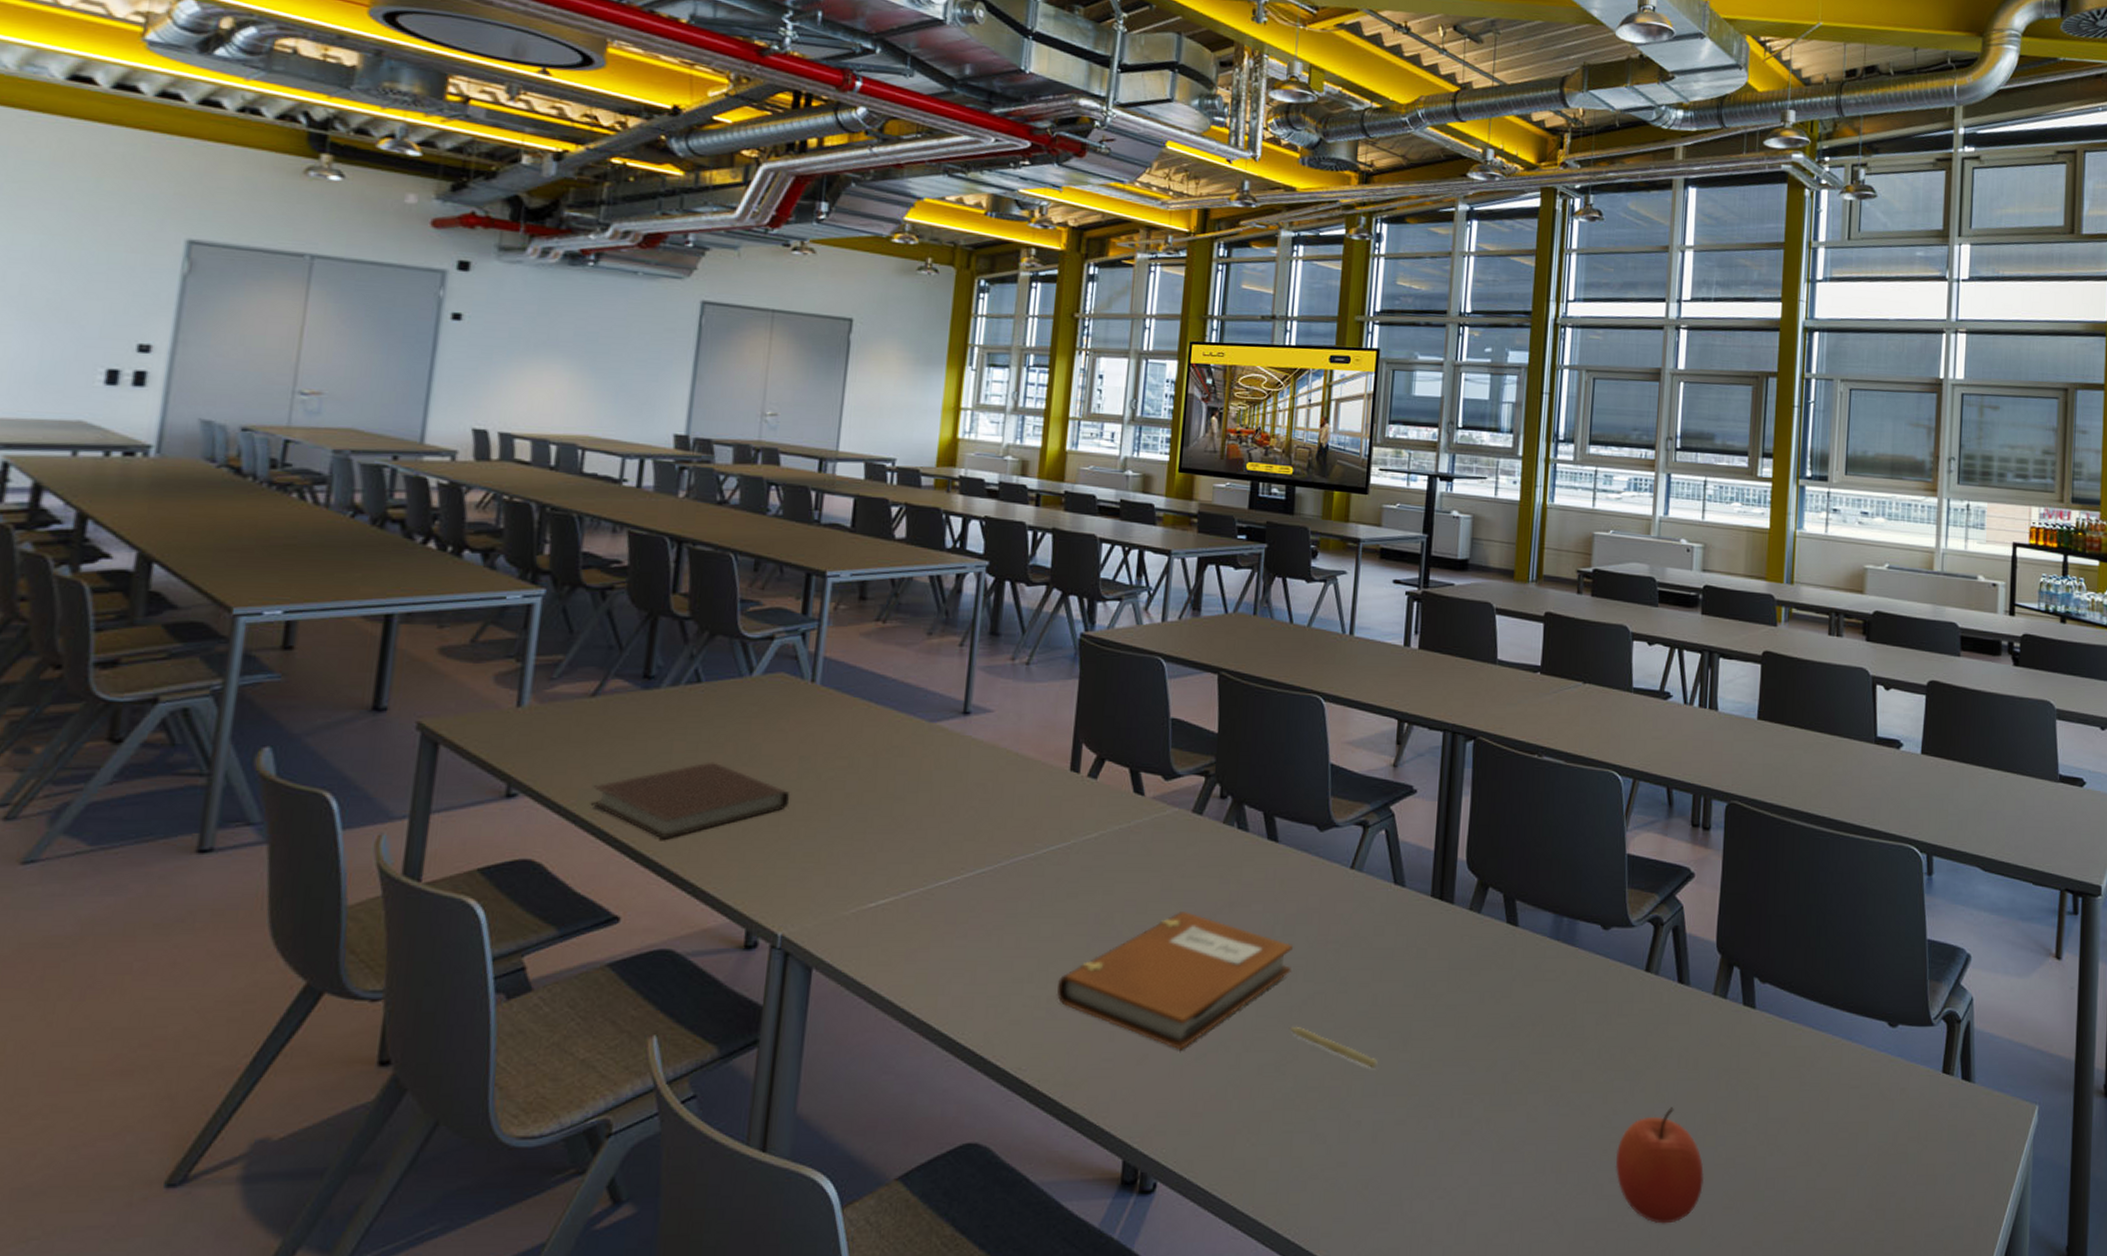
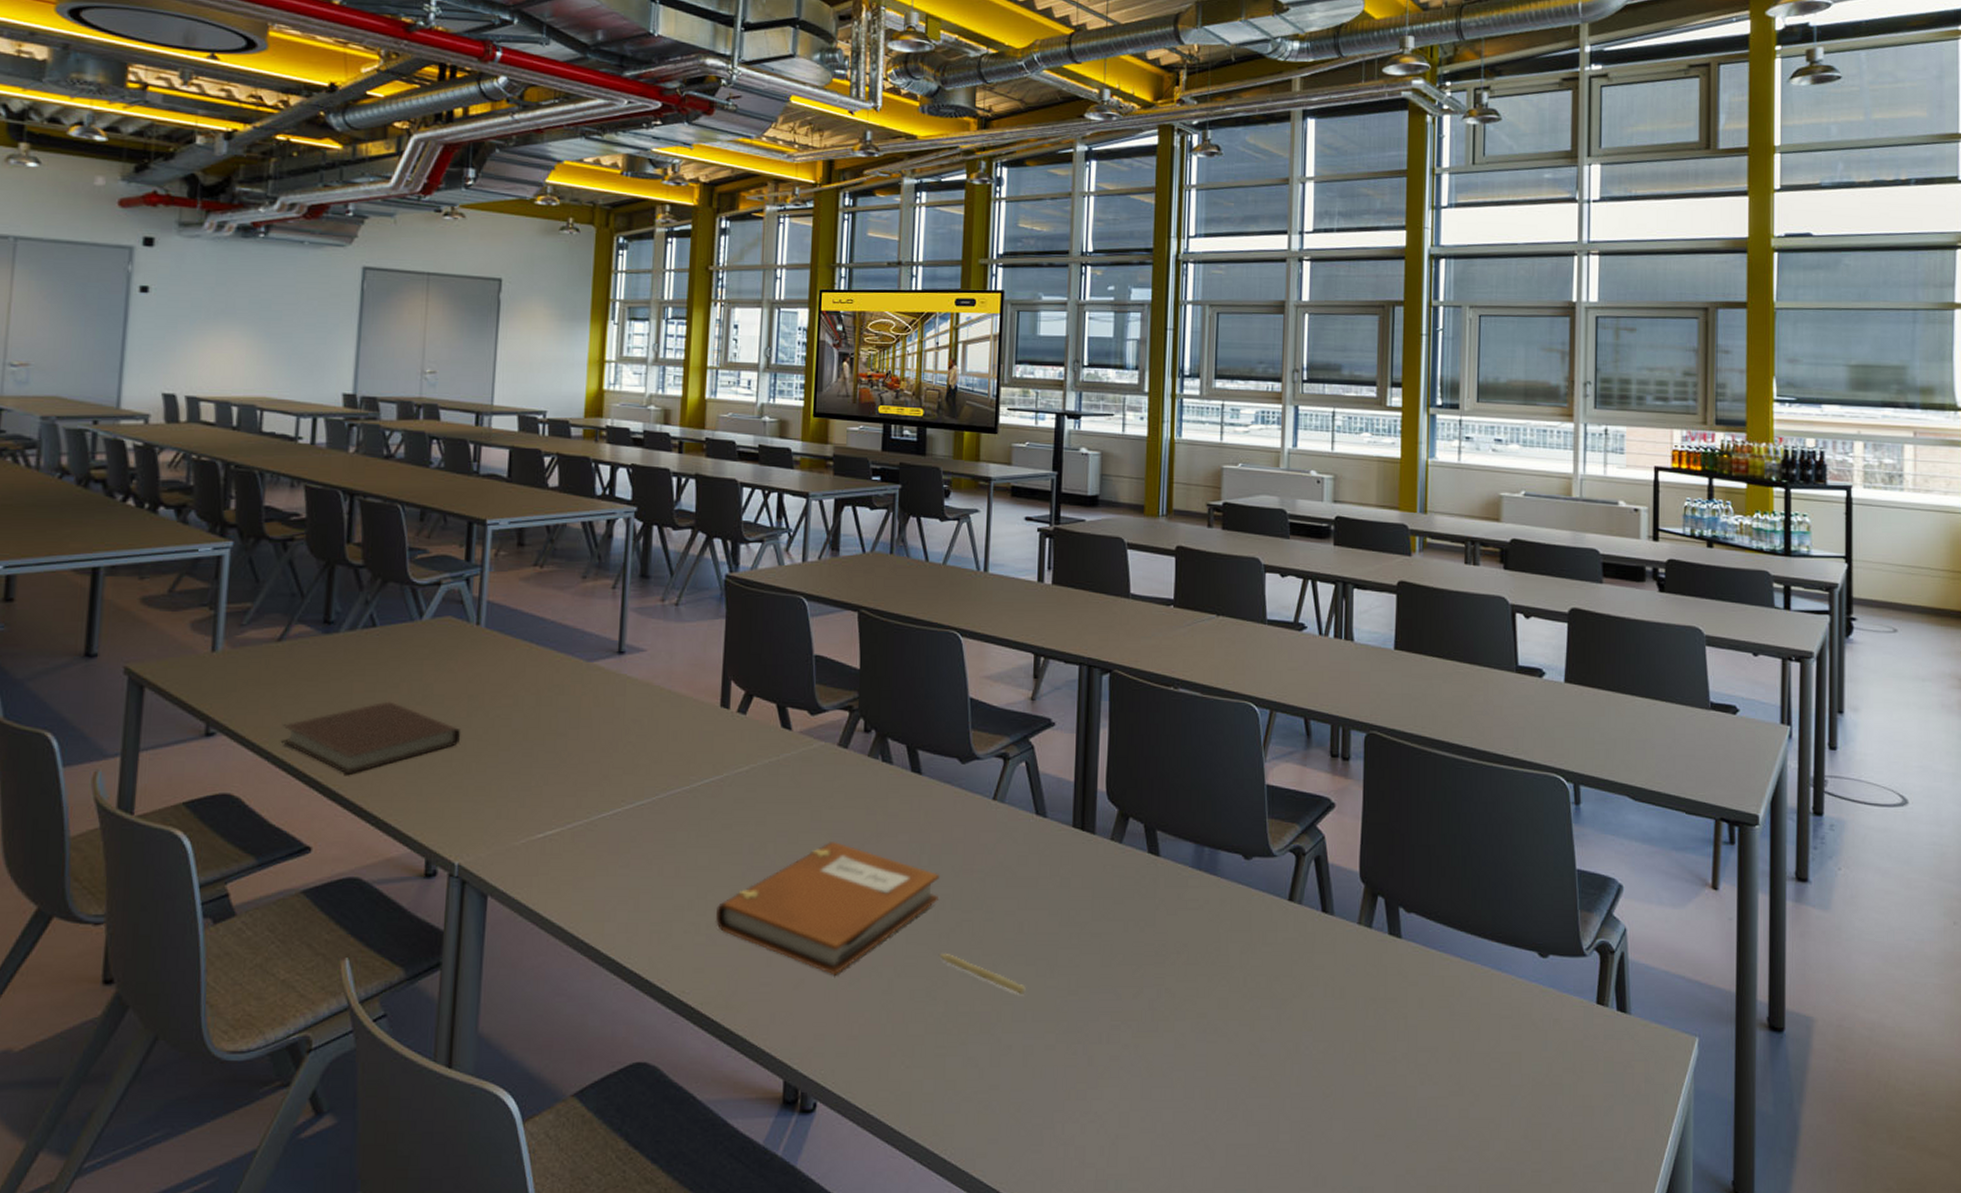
apple: present [1615,1107,1705,1224] -> none [1264,1035,1355,1151]

